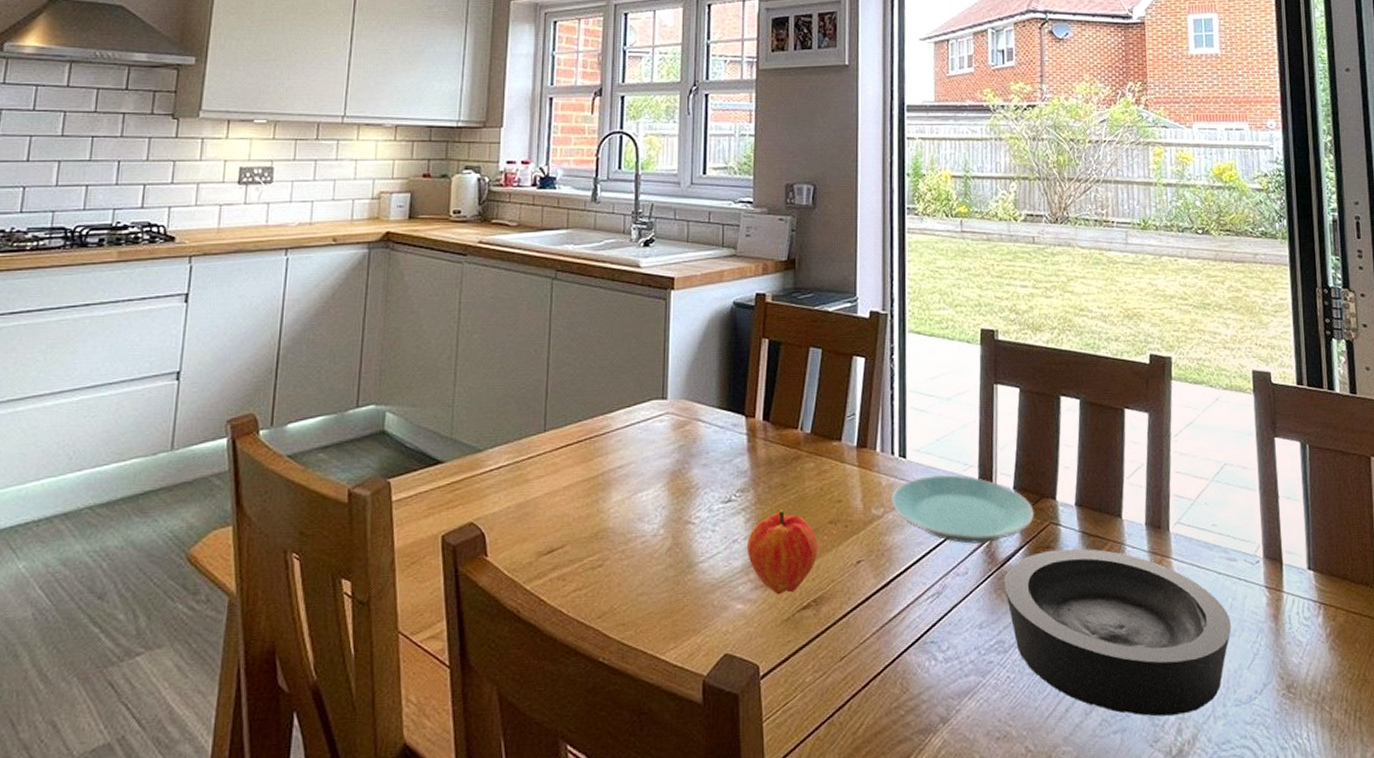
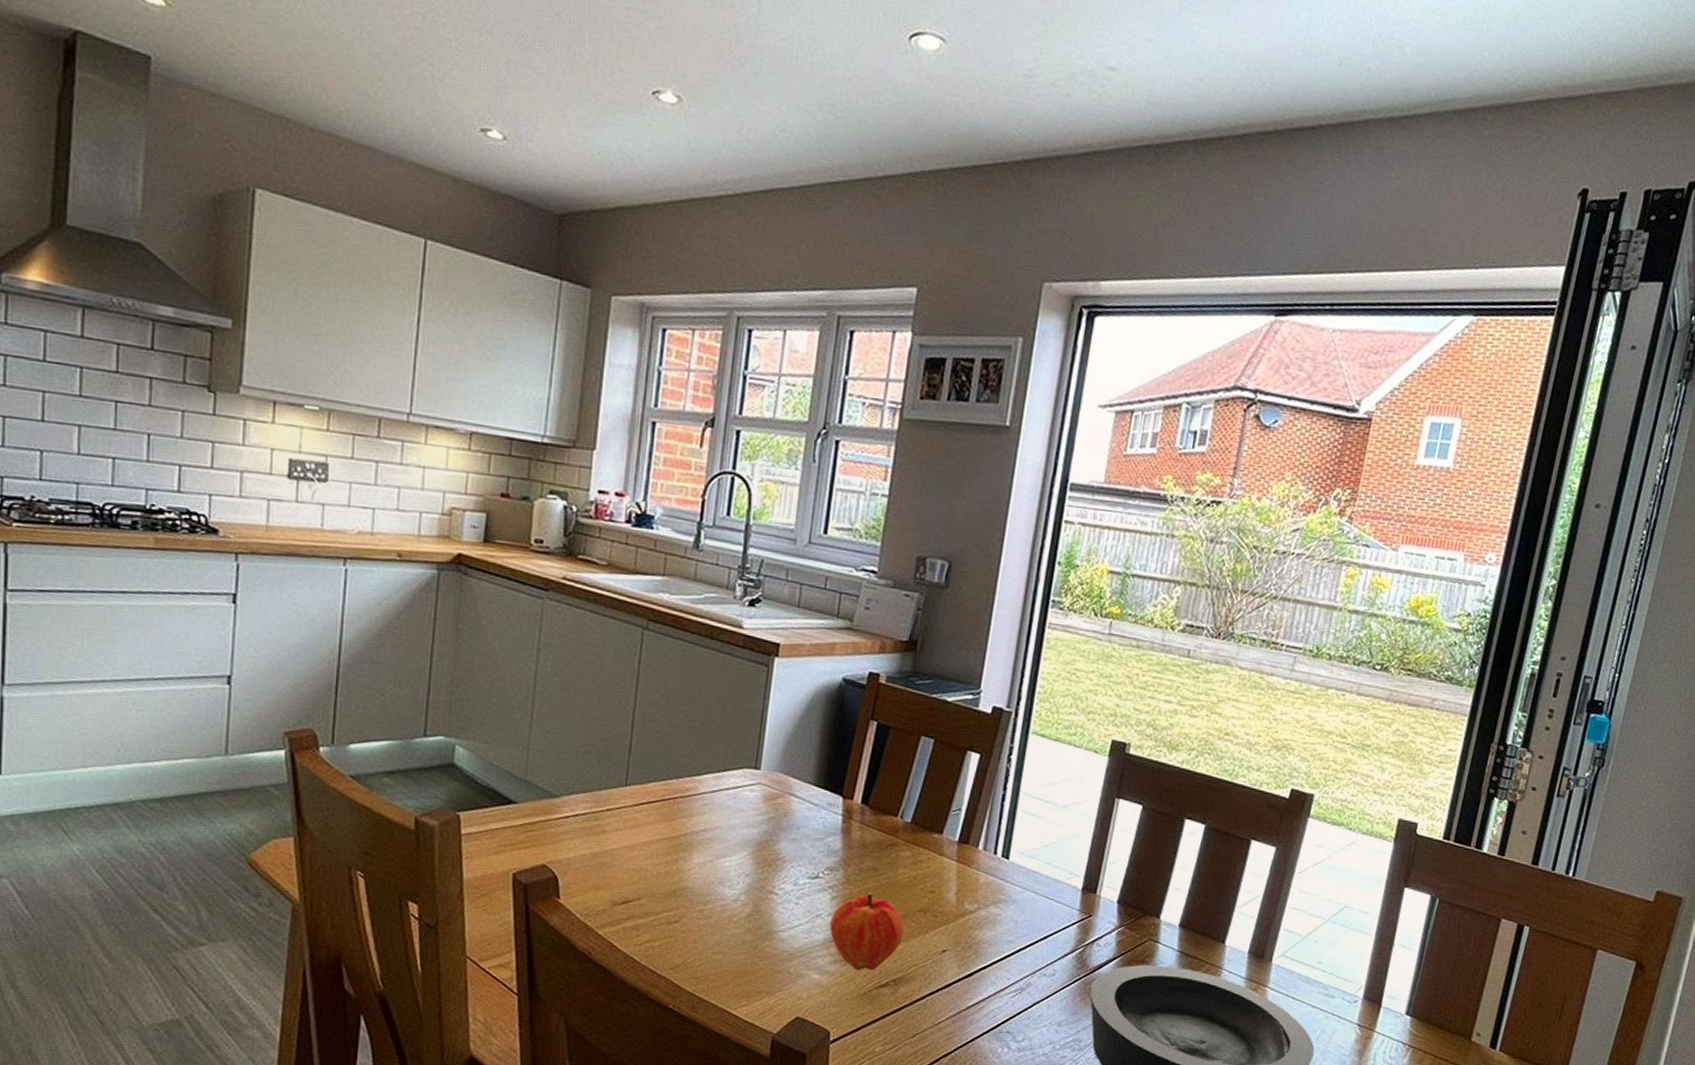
plate: present [891,474,1035,544] -> none [986,879,1136,951]

